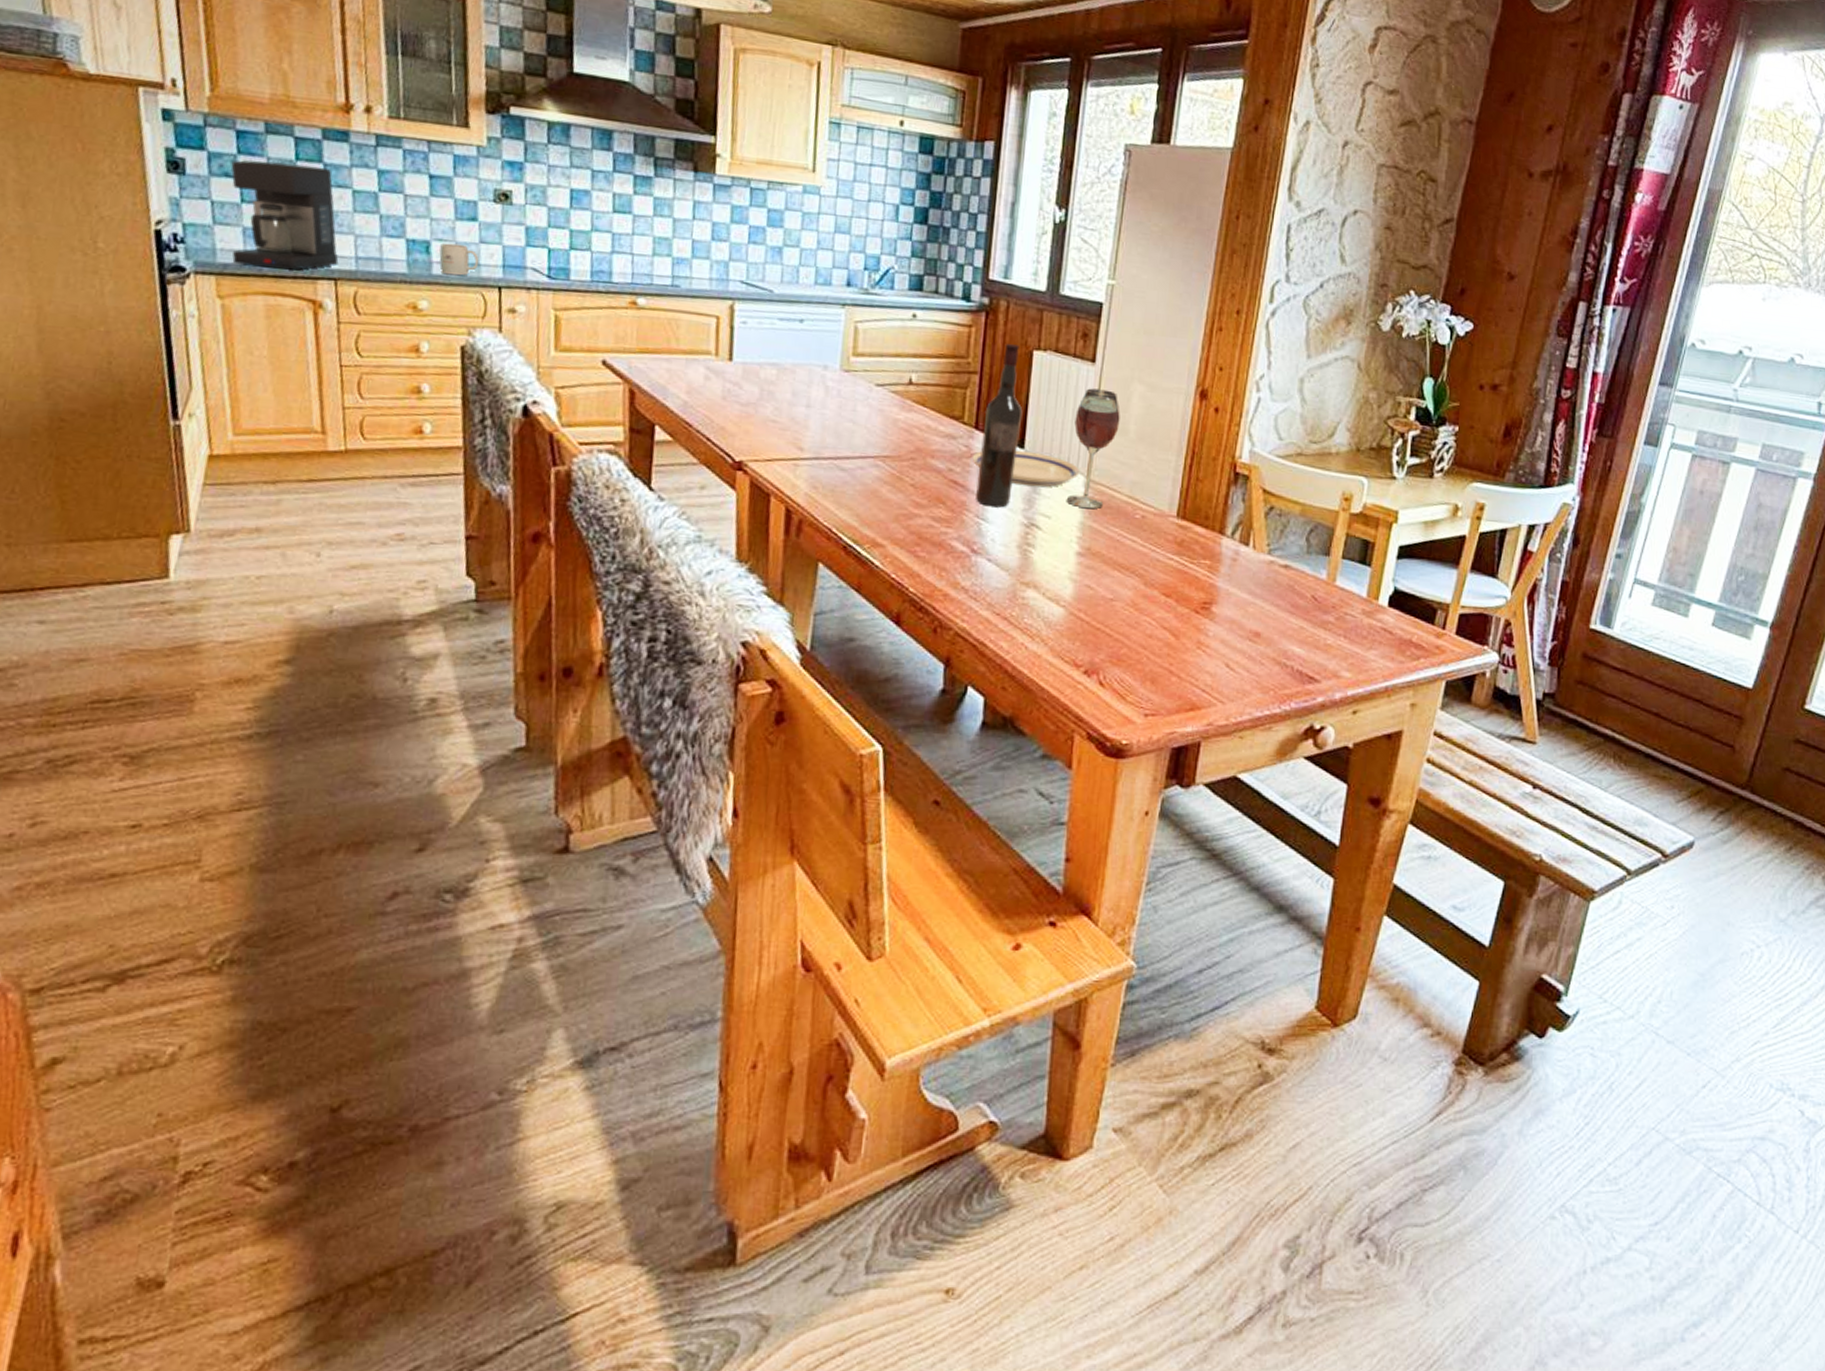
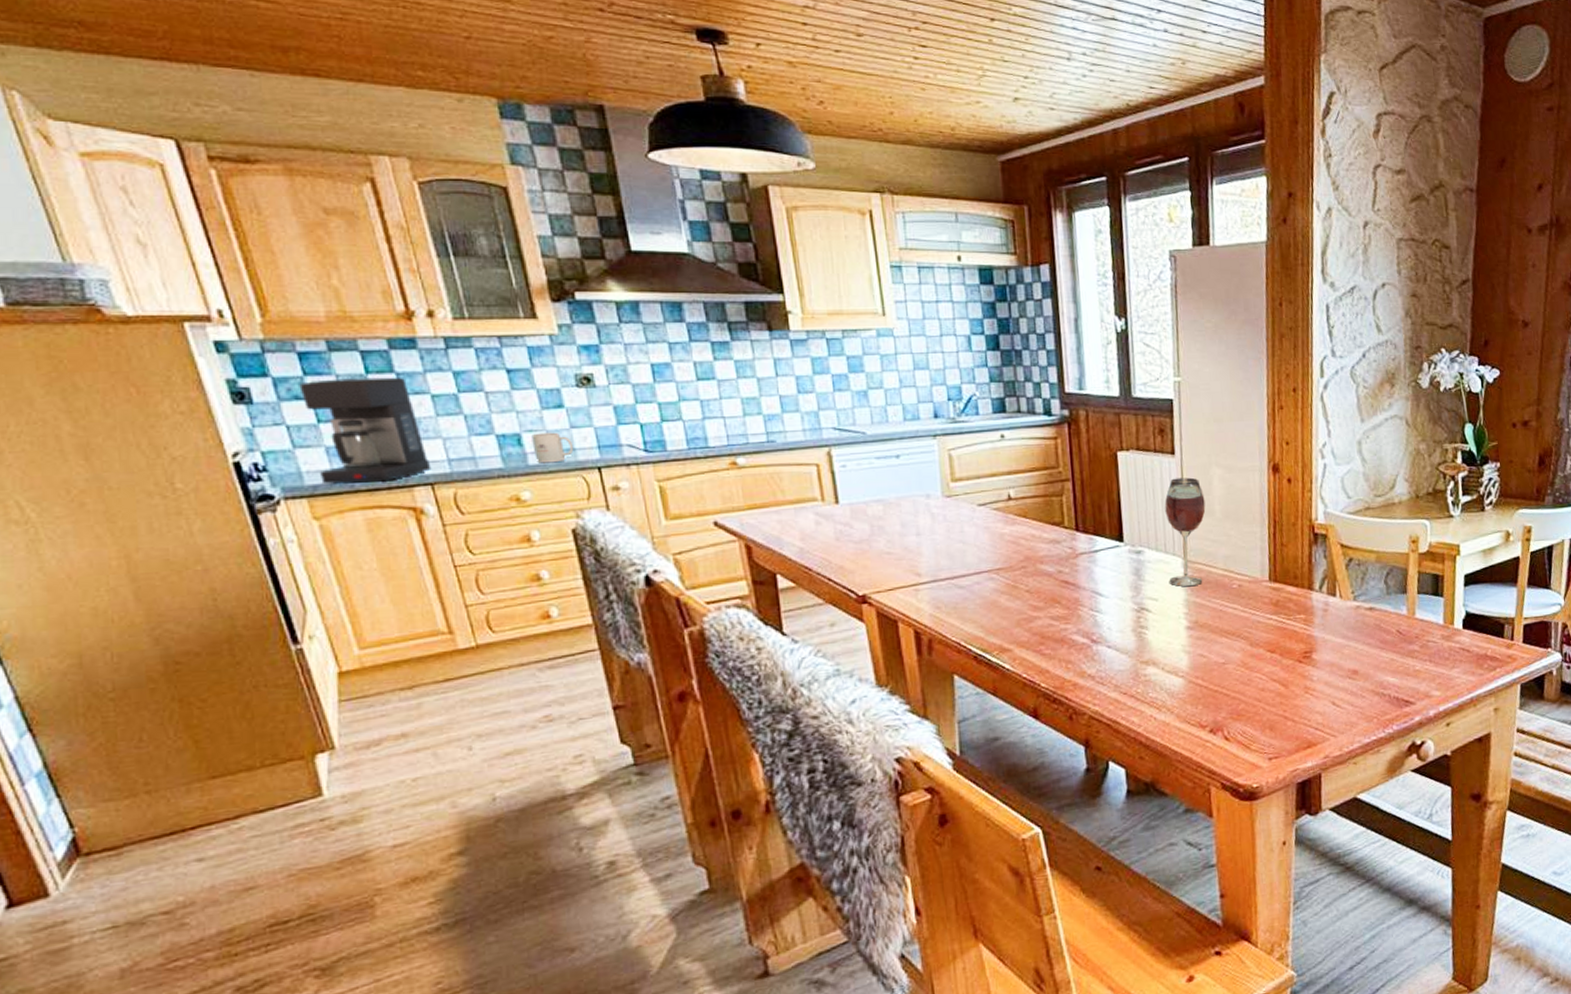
plate: present [972,450,1080,488] -> none [1077,543,1177,576]
wine bottle: present [976,344,1023,507] -> none [1082,449,1120,598]

